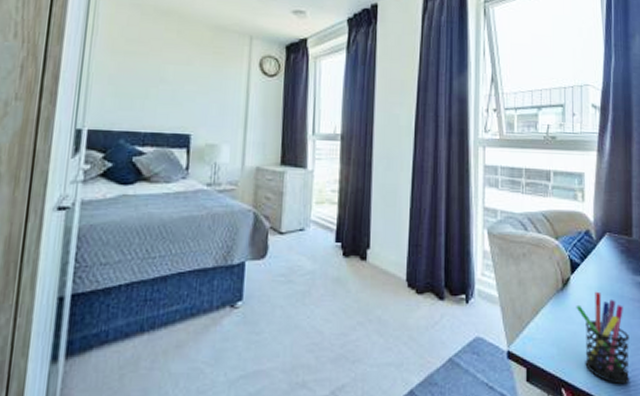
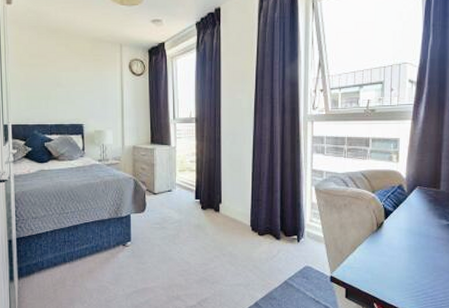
pen holder: present [576,291,630,385] -> none [388,232,433,301]

